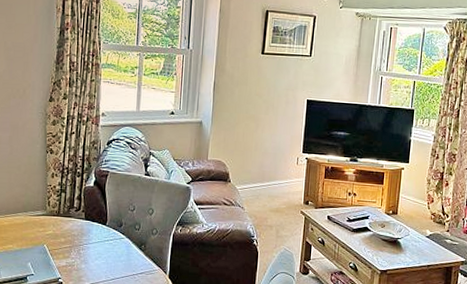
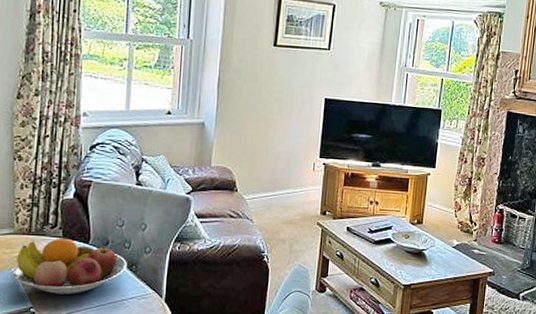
fruit bowl: none [44,219,137,268] -> present [12,238,127,294]

